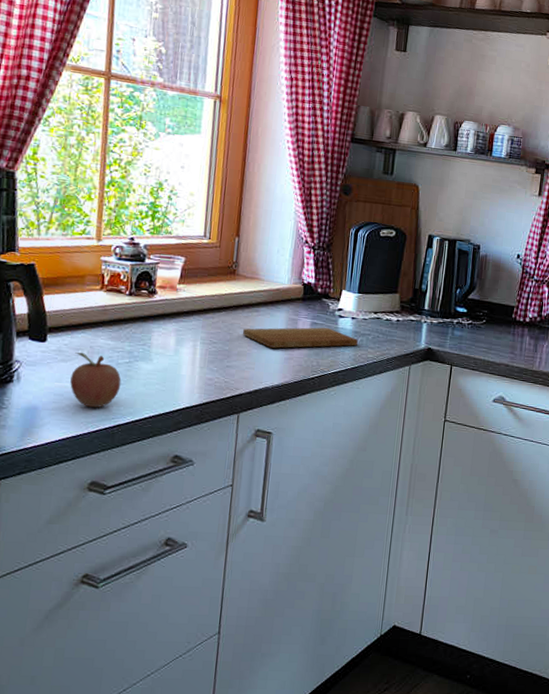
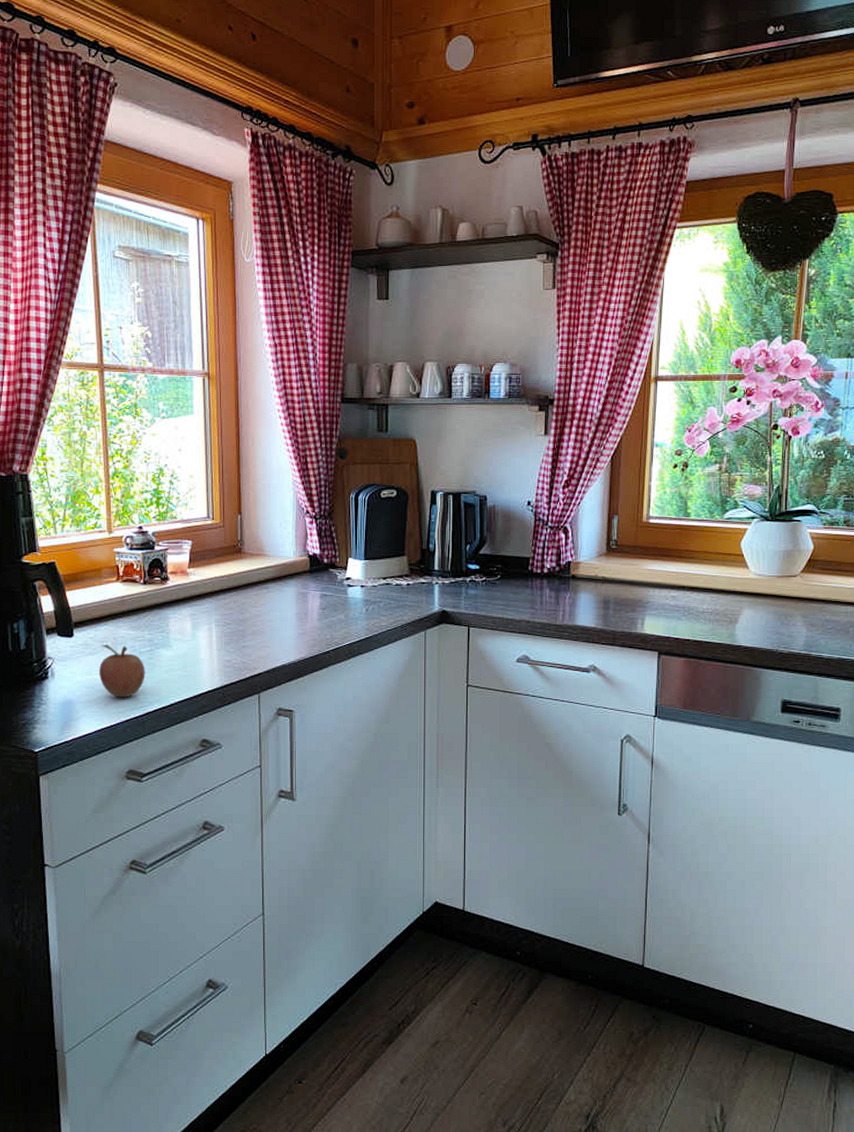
cutting board: present [242,327,358,349] -> none [254,598,369,624]

